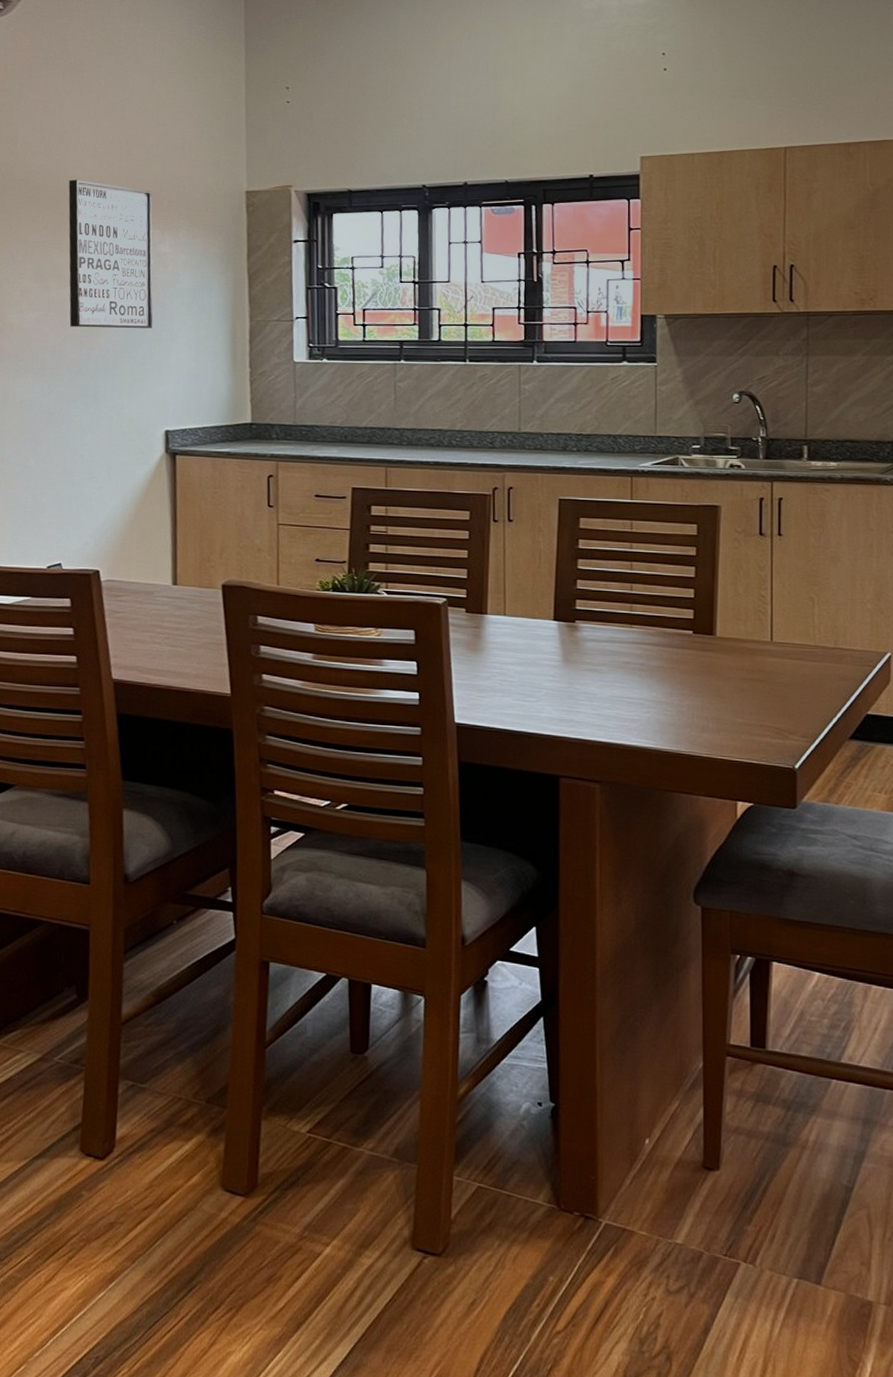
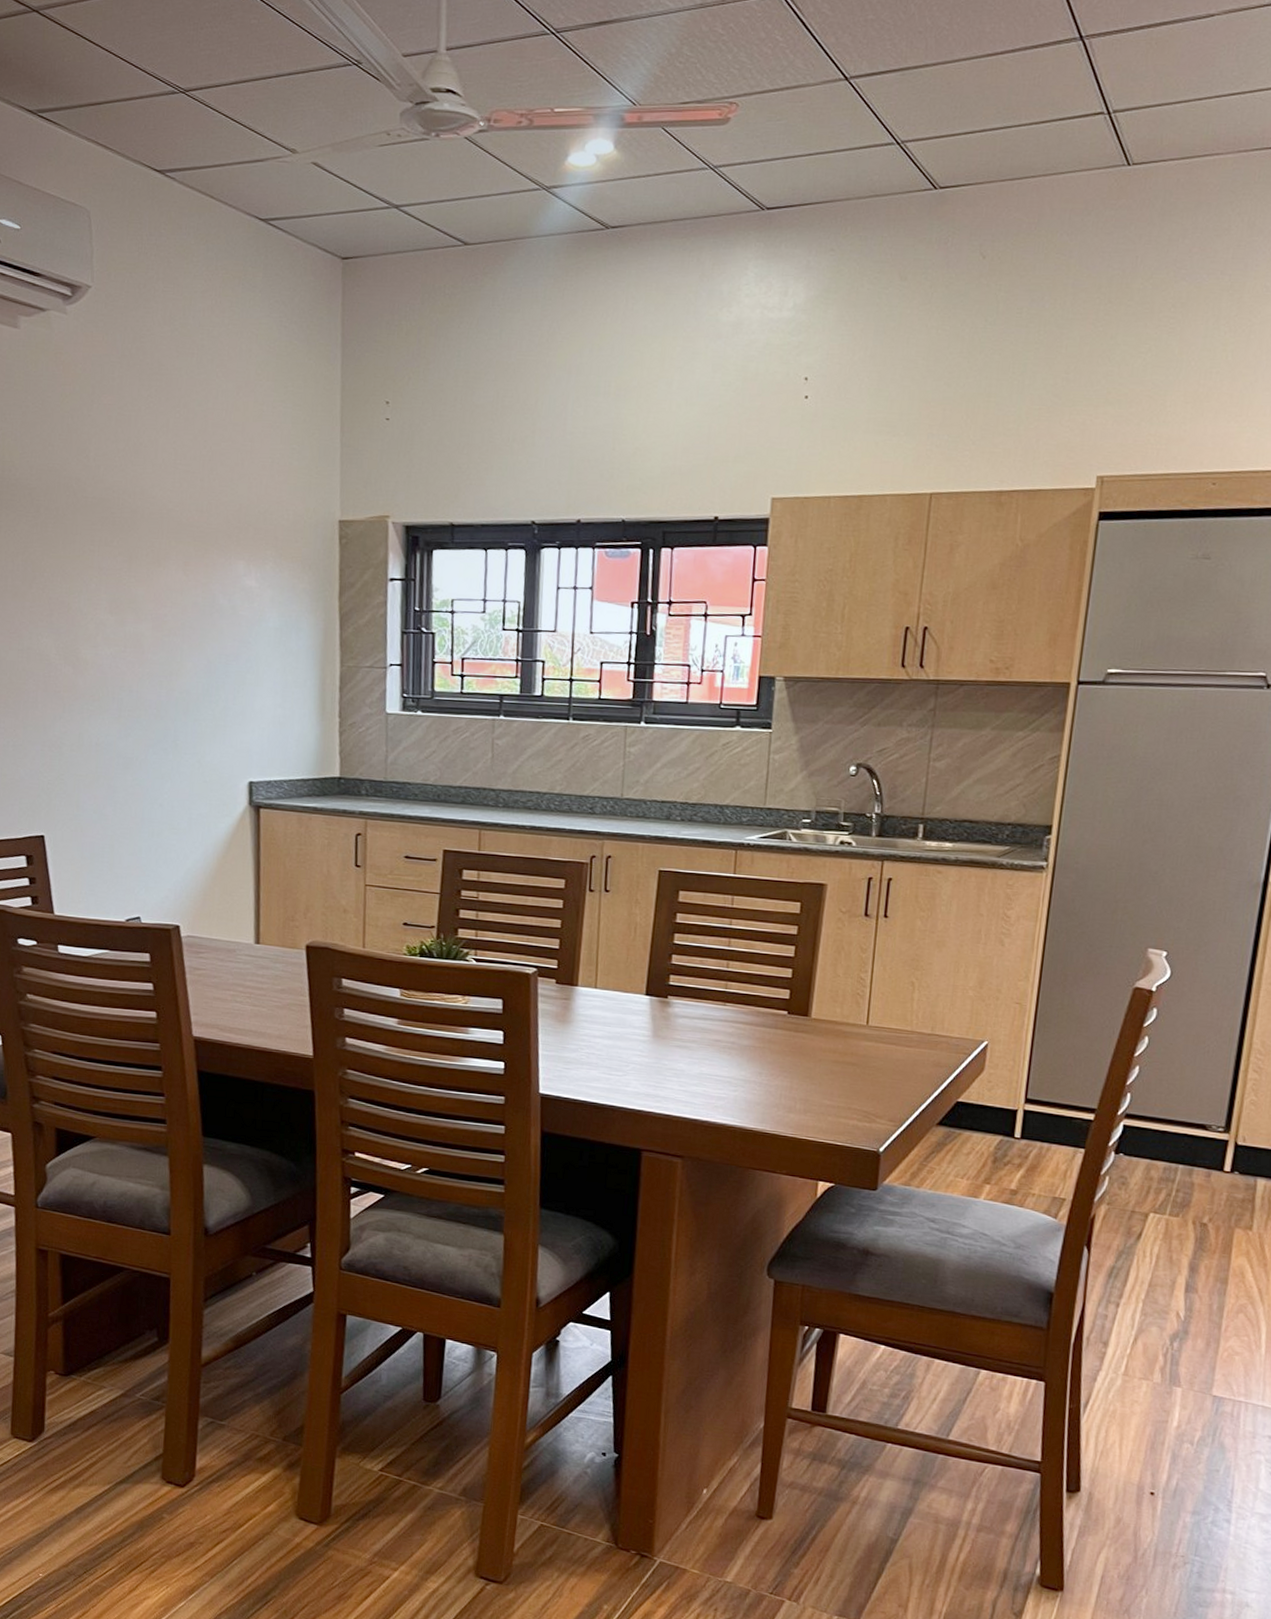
wall art: present [68,180,153,329] -> none [146,500,237,670]

